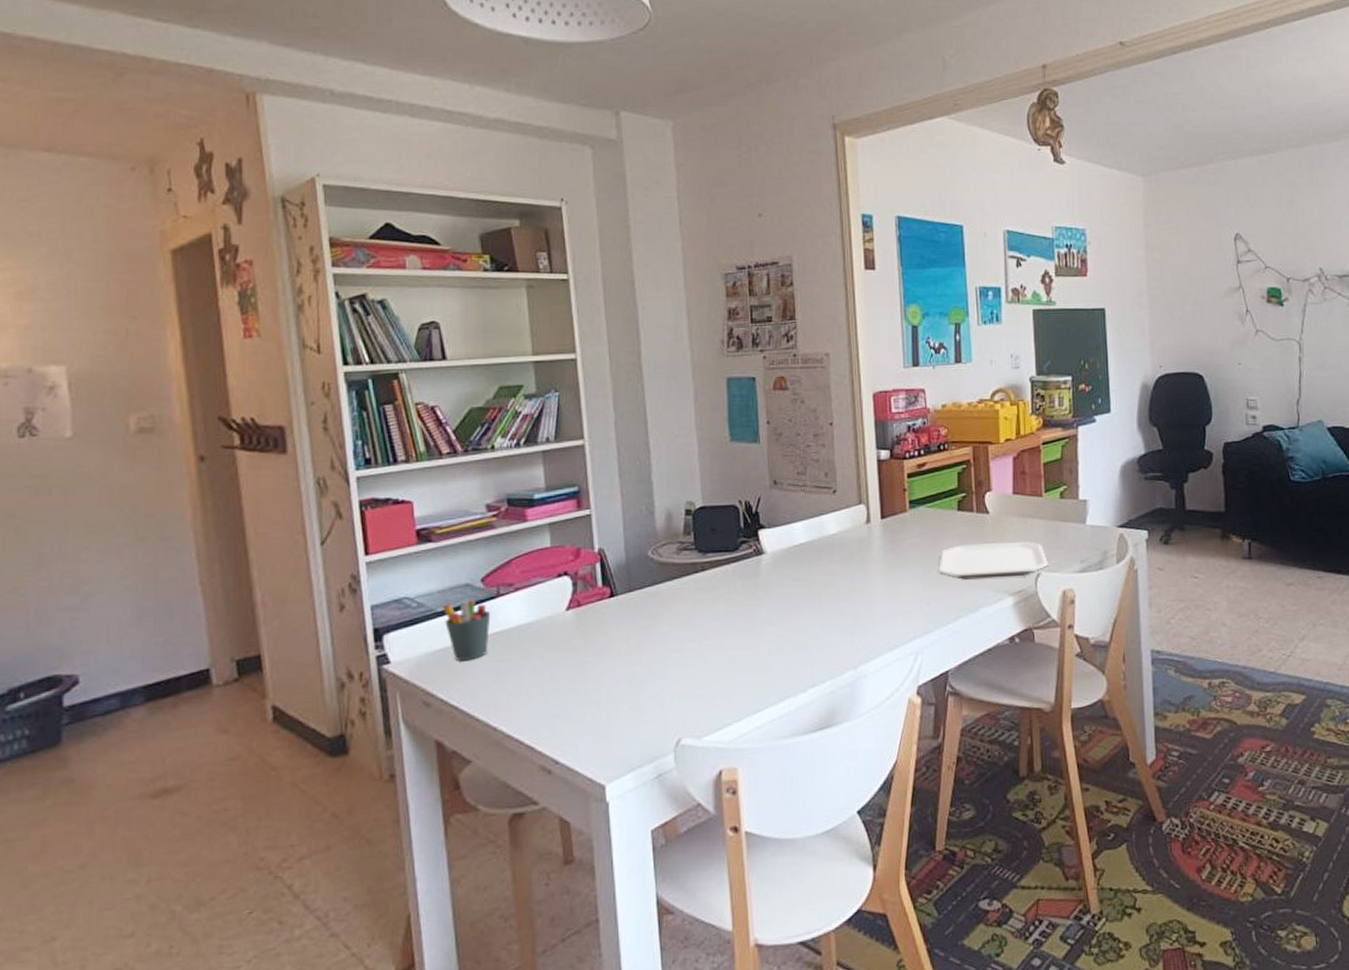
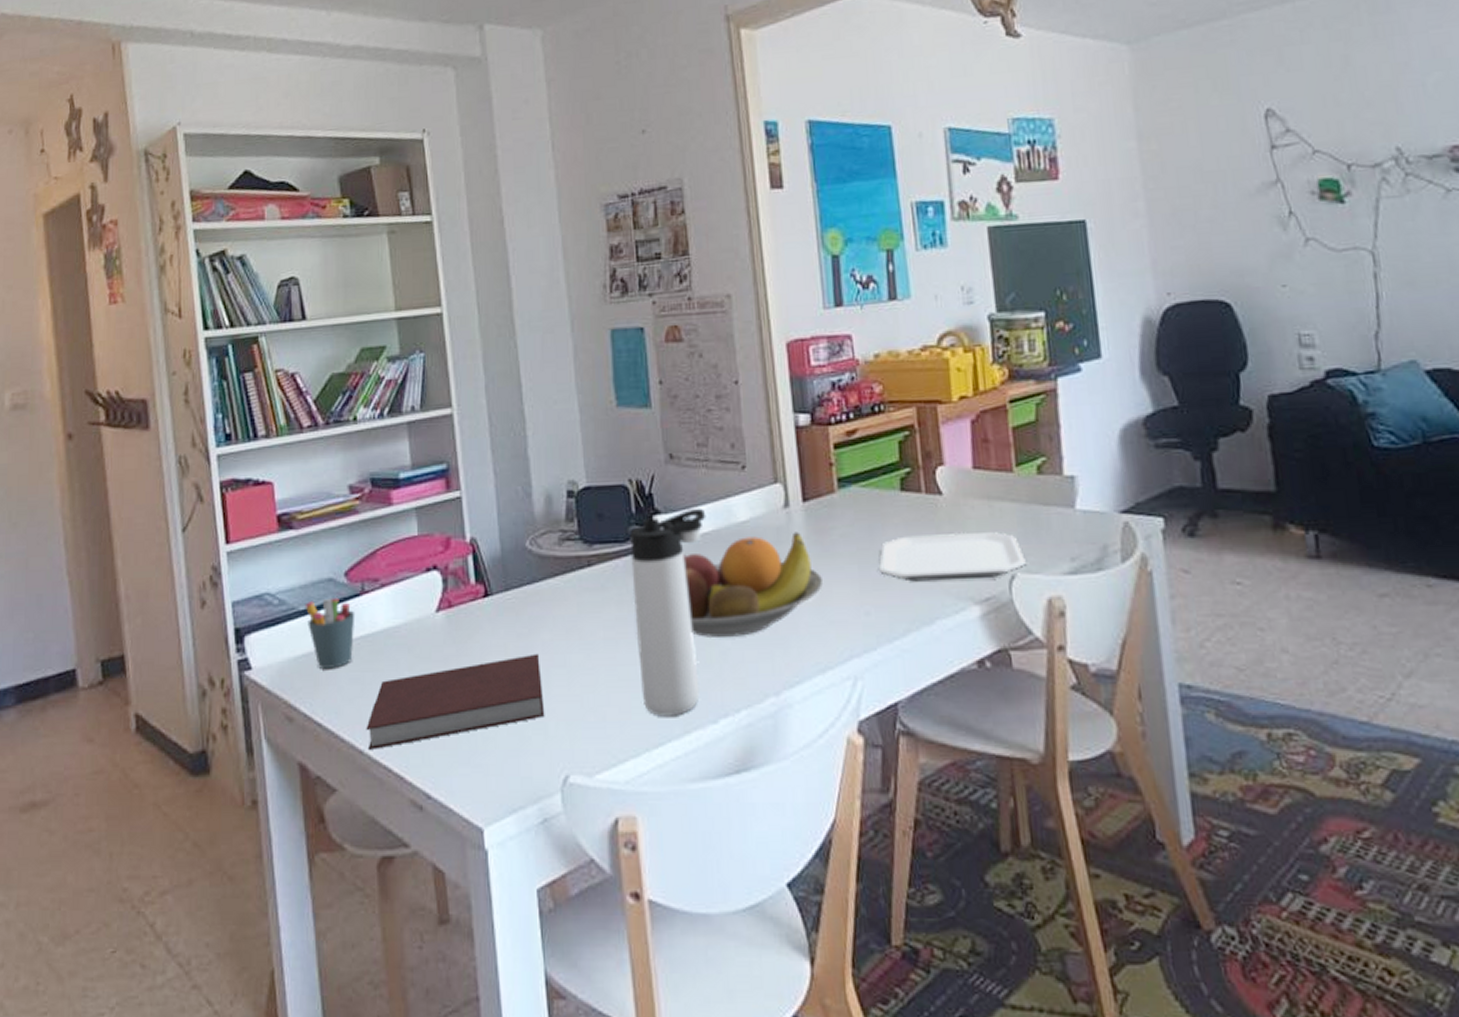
notebook: none [499,642,661,726] -> present [366,653,545,750]
thermos bottle: none [738,523,803,689] -> present [630,507,706,717]
fruit bowl: none [741,542,895,626] -> present [634,532,824,637]

